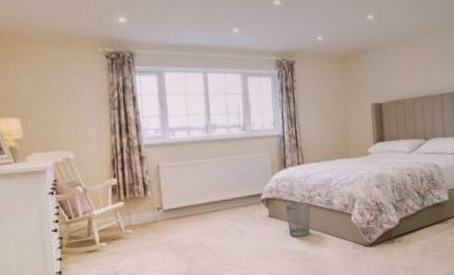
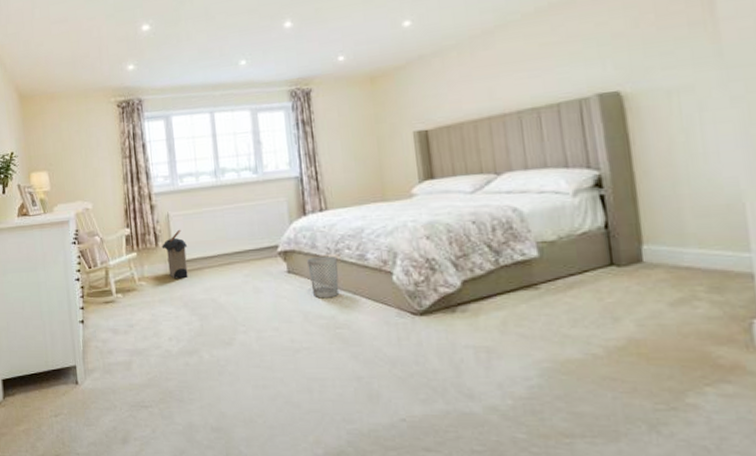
laundry hamper: none [150,179,178,226] -> present [161,229,188,279]

